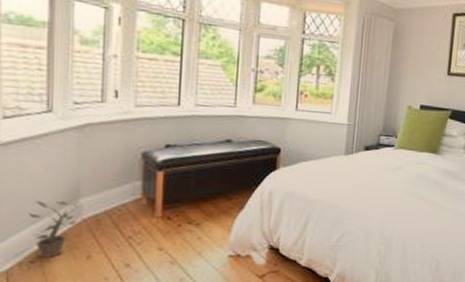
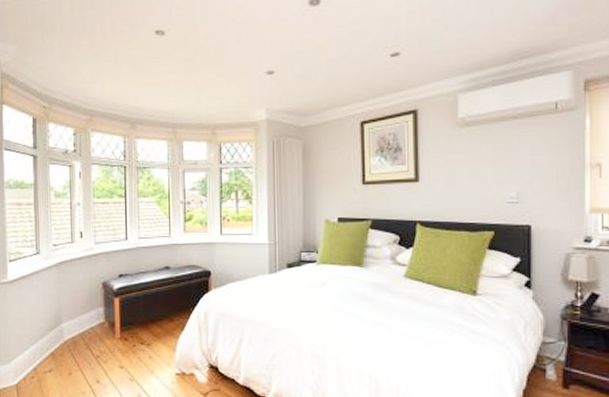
potted plant: present [28,201,78,258] -> none [28,326,60,374]

